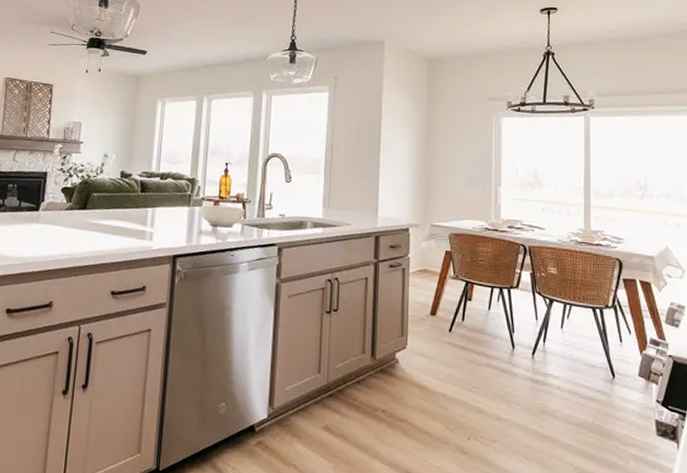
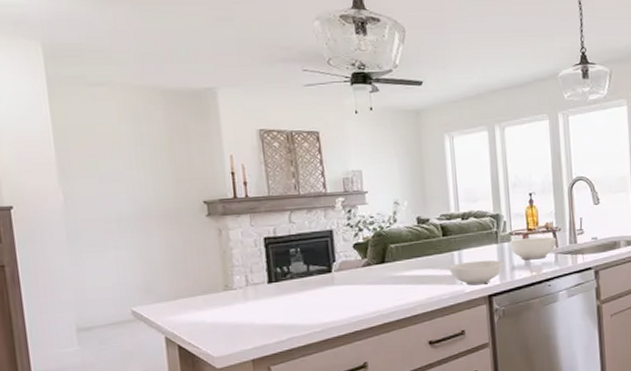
bowl: none [141,219,192,244] -> present [449,260,504,286]

